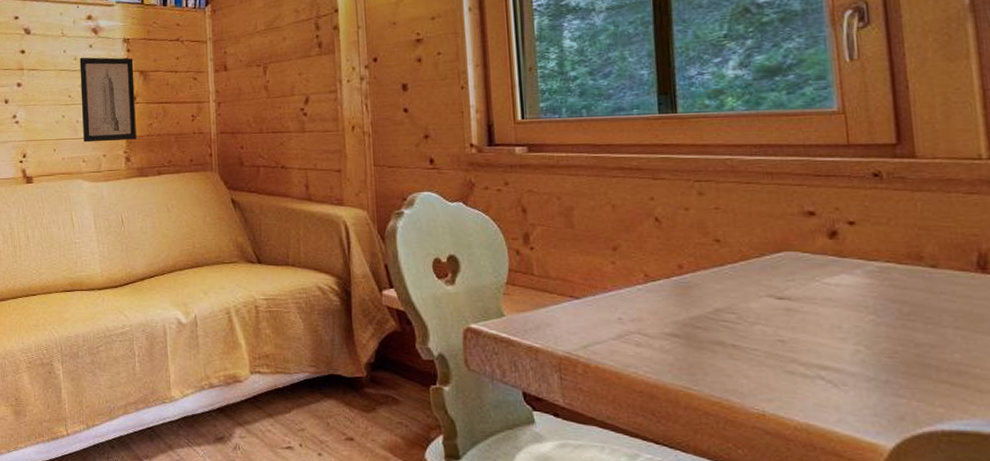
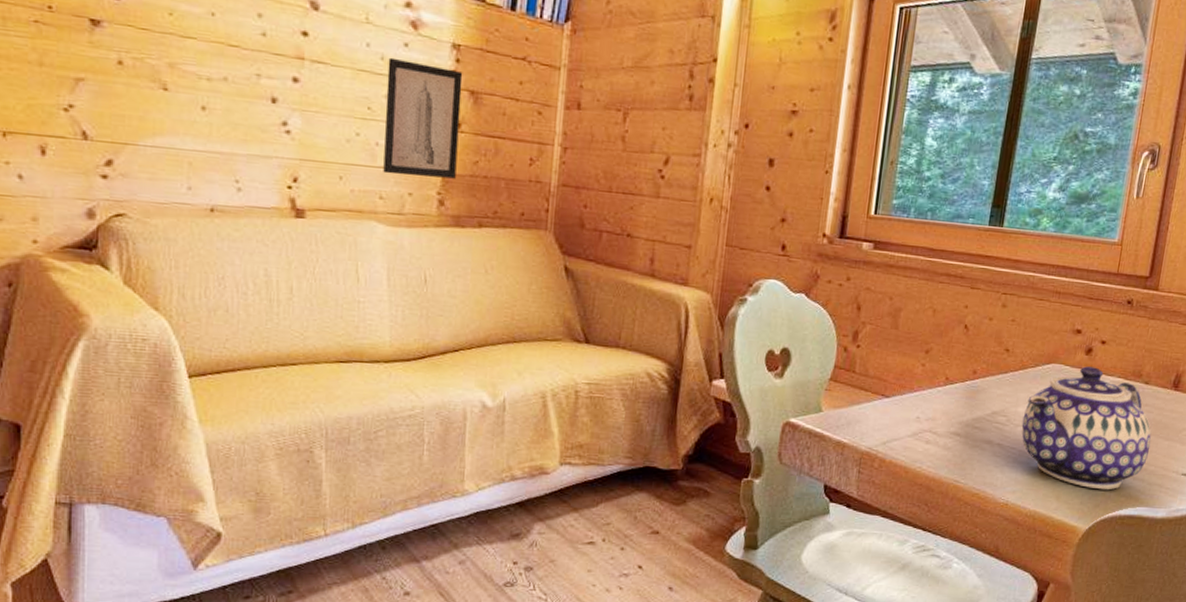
teapot: none [758,252,966,399] -> present [1021,366,1152,490]

